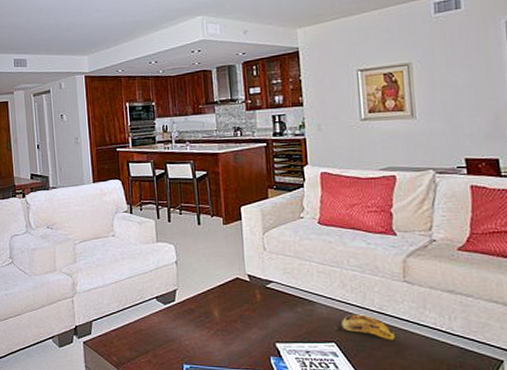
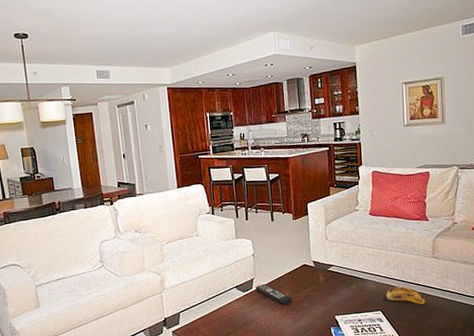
remote control: none [178,296,222,323] -> present [255,283,292,305]

